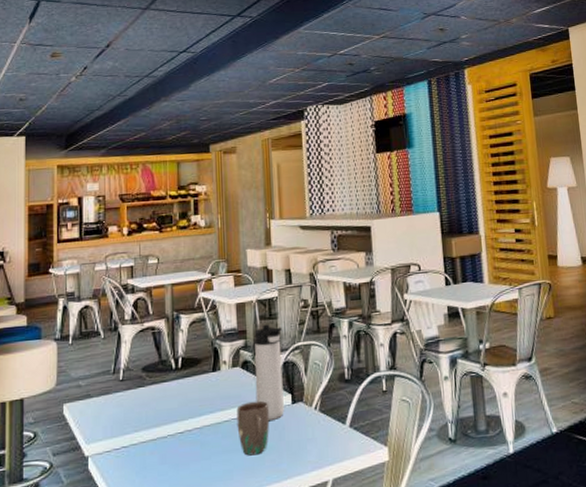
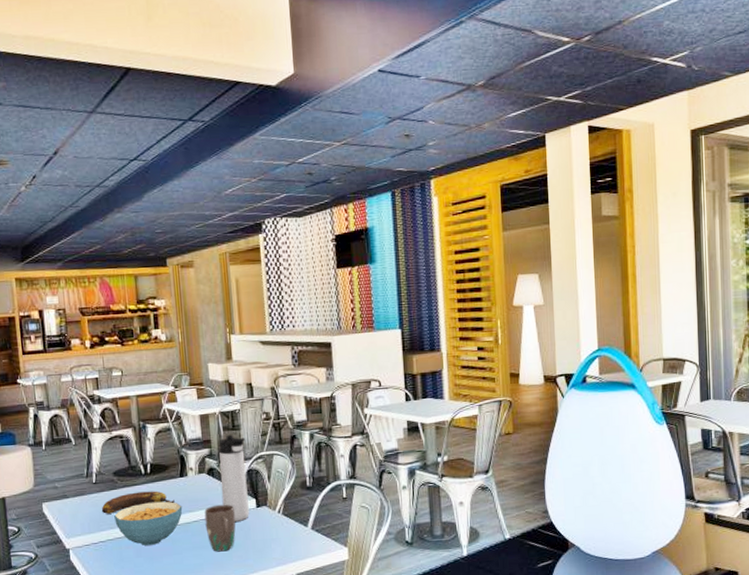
banana: none [126,387,205,415] -> present [101,491,175,514]
cereal bowl: none [140,399,214,451] -> present [114,501,183,546]

